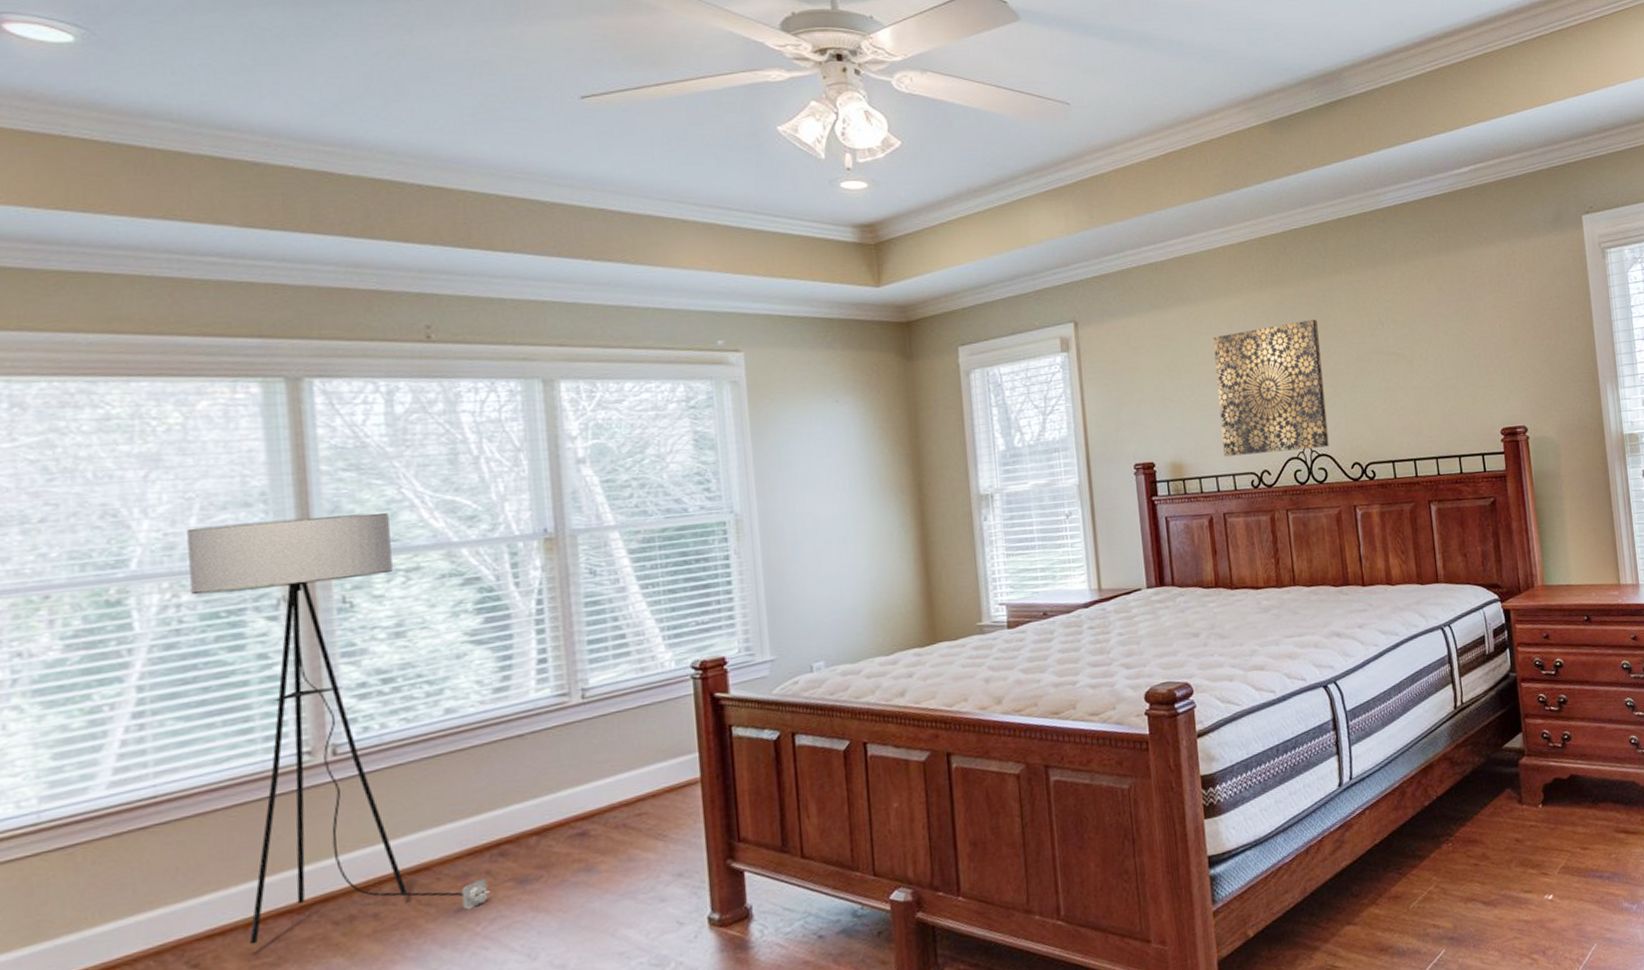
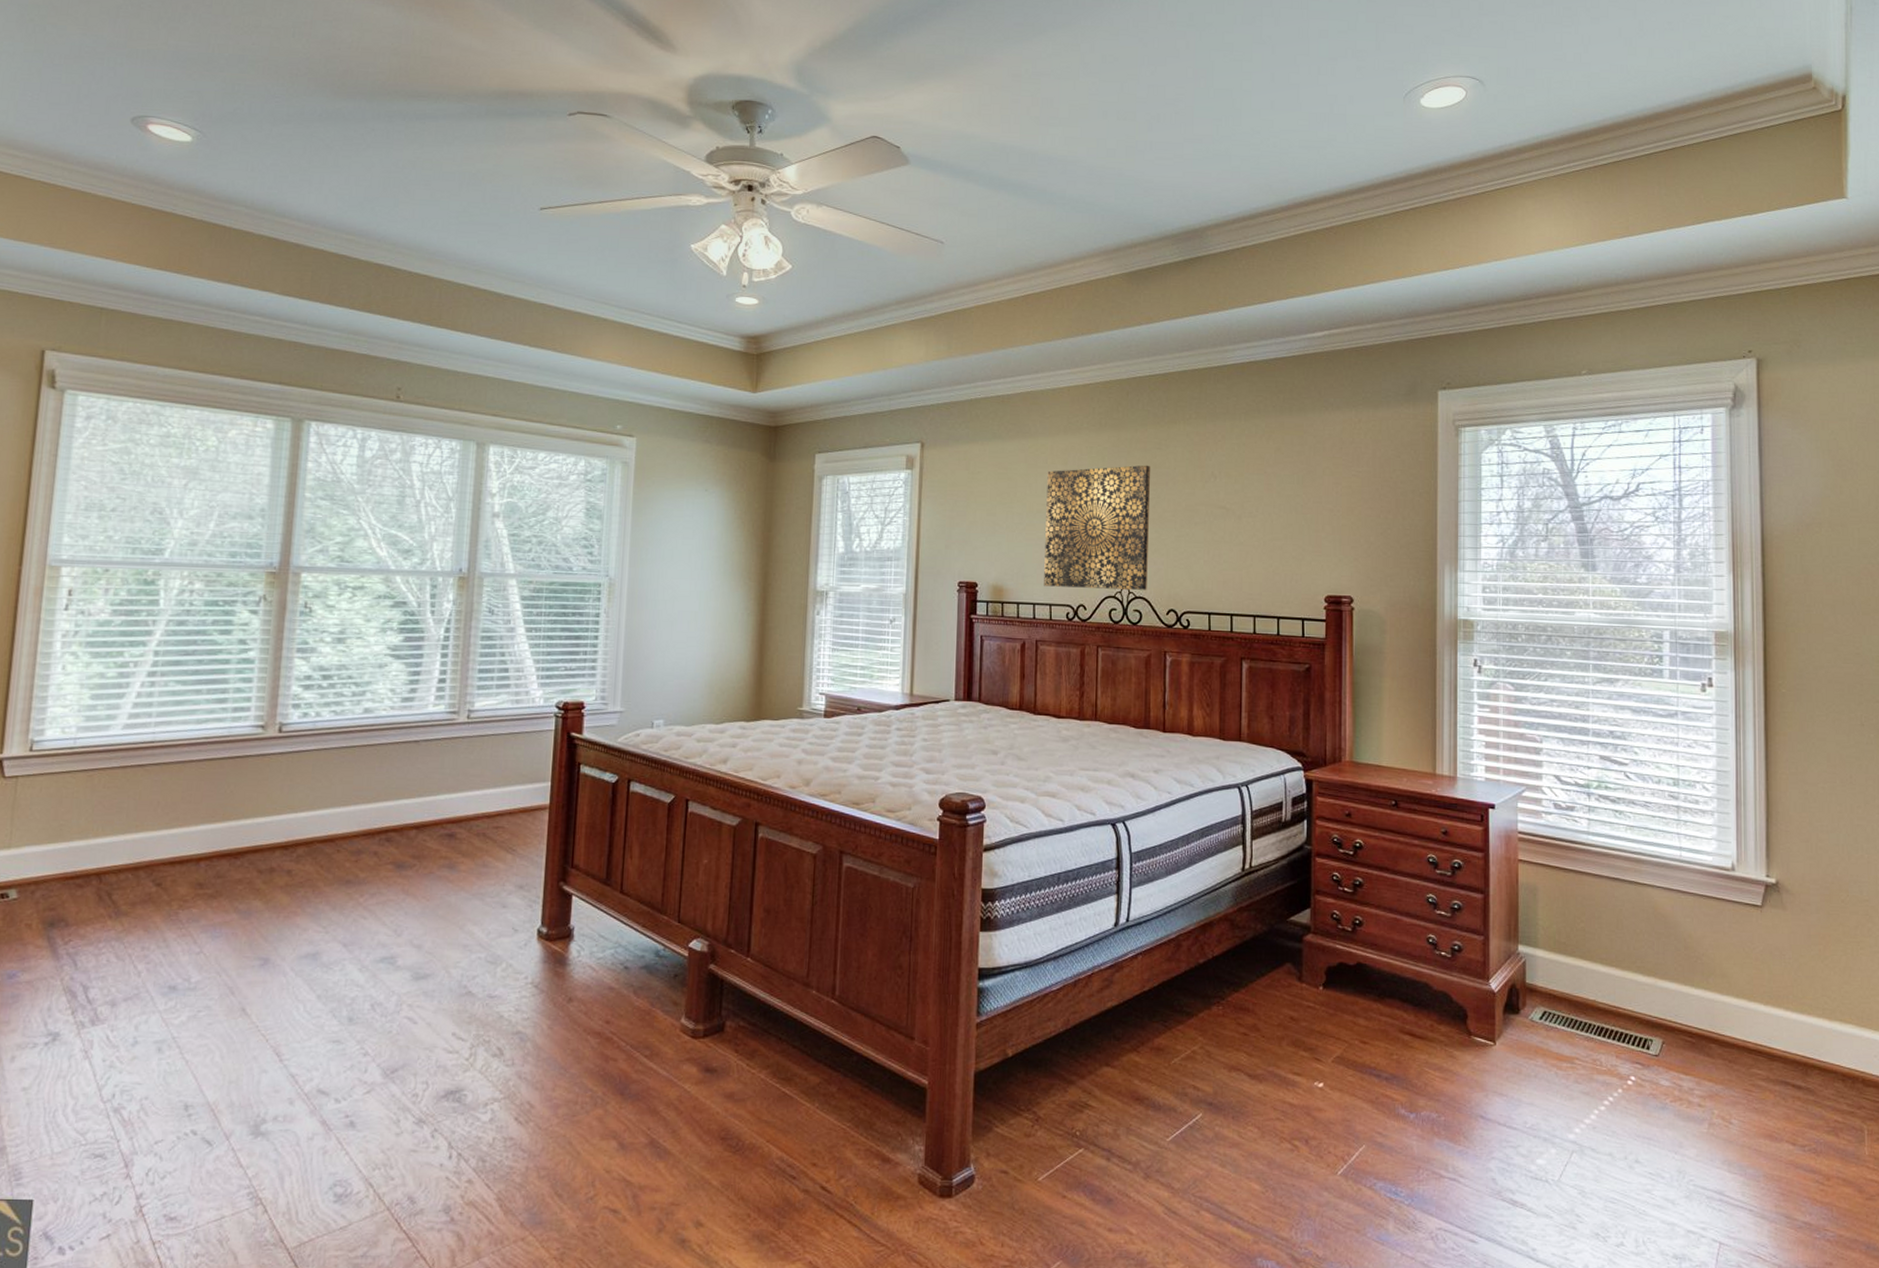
floor lamp: present [187,512,490,945] -> none [198,530,374,882]

